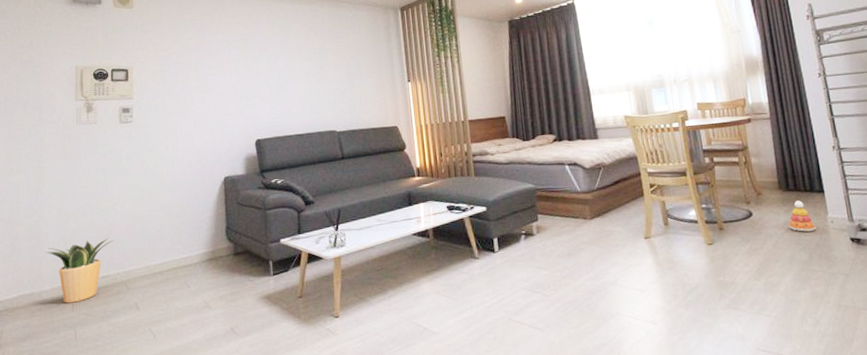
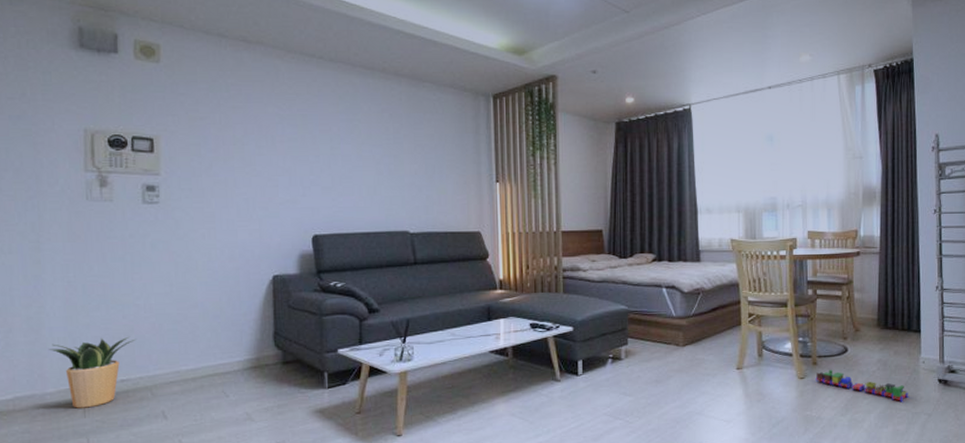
toy train: none [723,234,822,264] -> present [815,369,909,402]
stacking toy: present [788,200,817,232] -> none [881,339,908,371]

